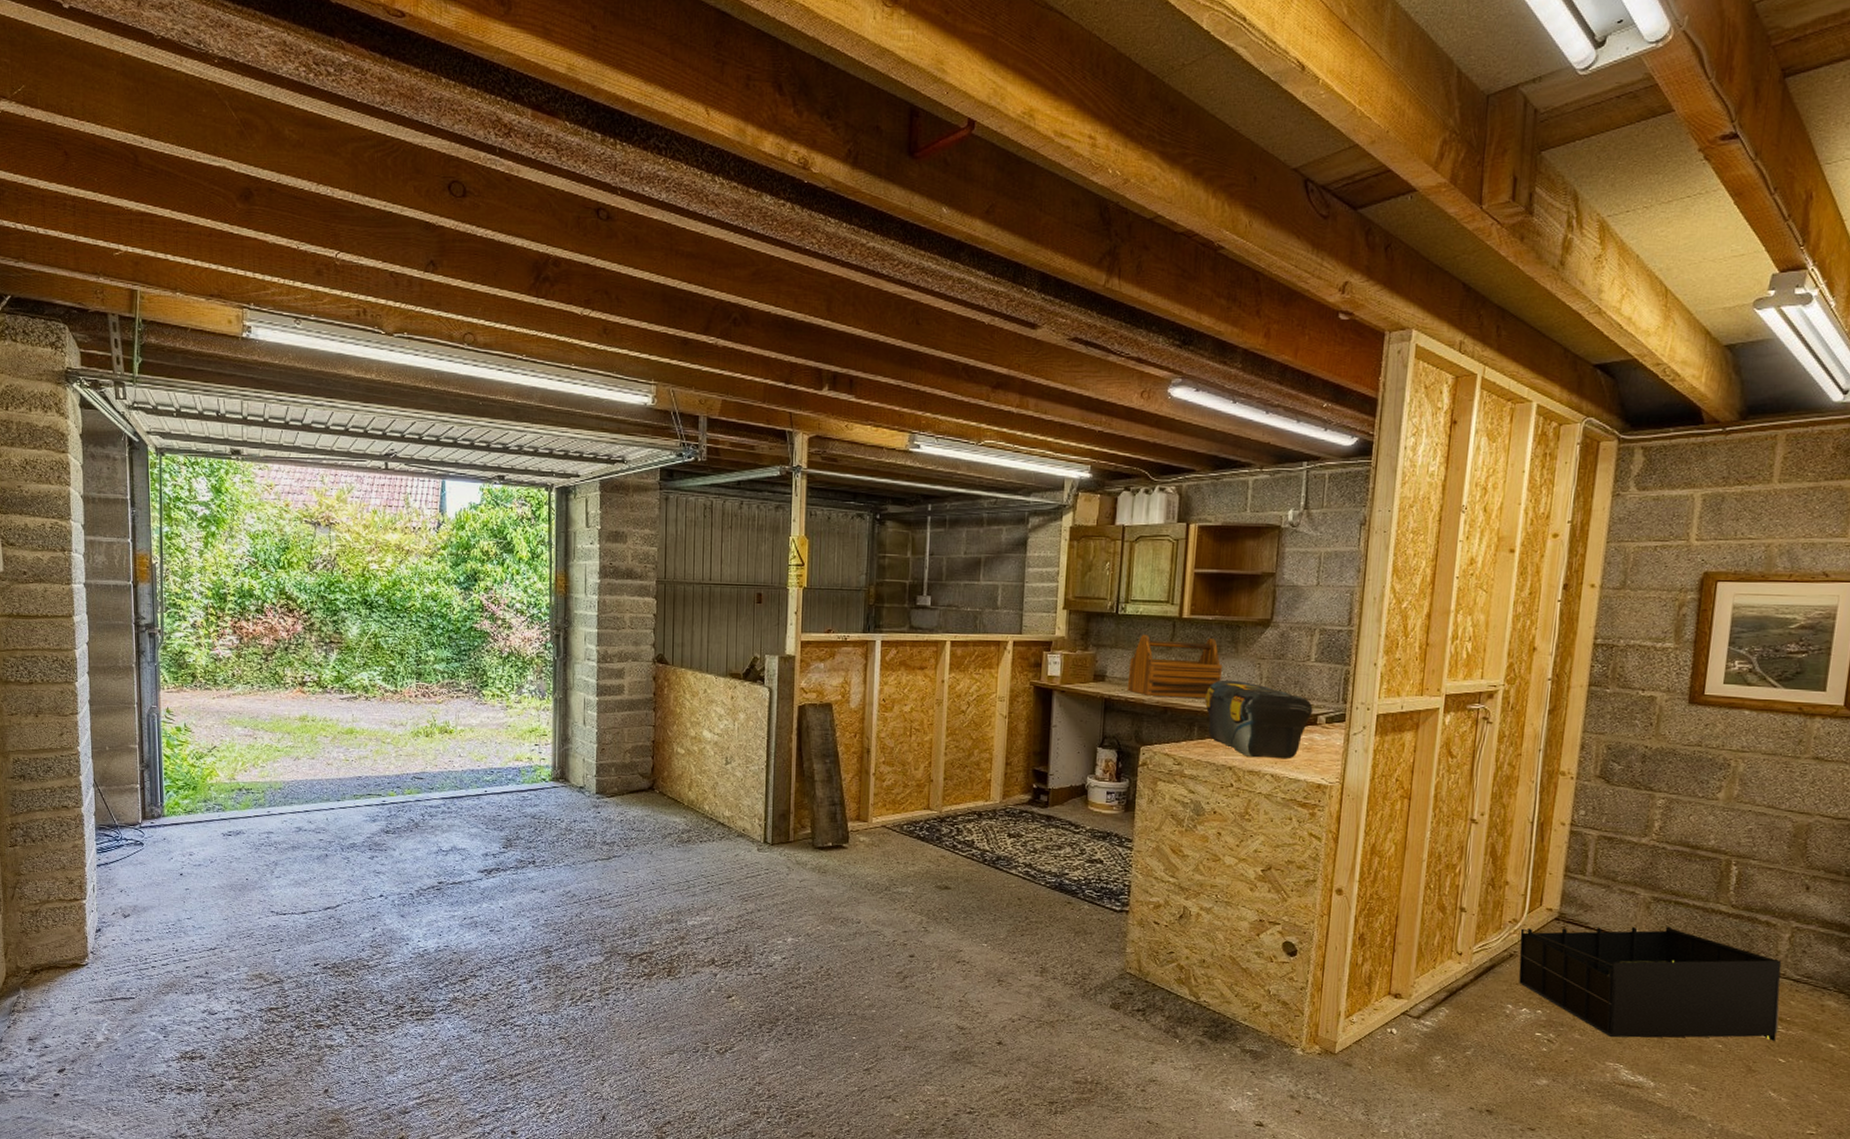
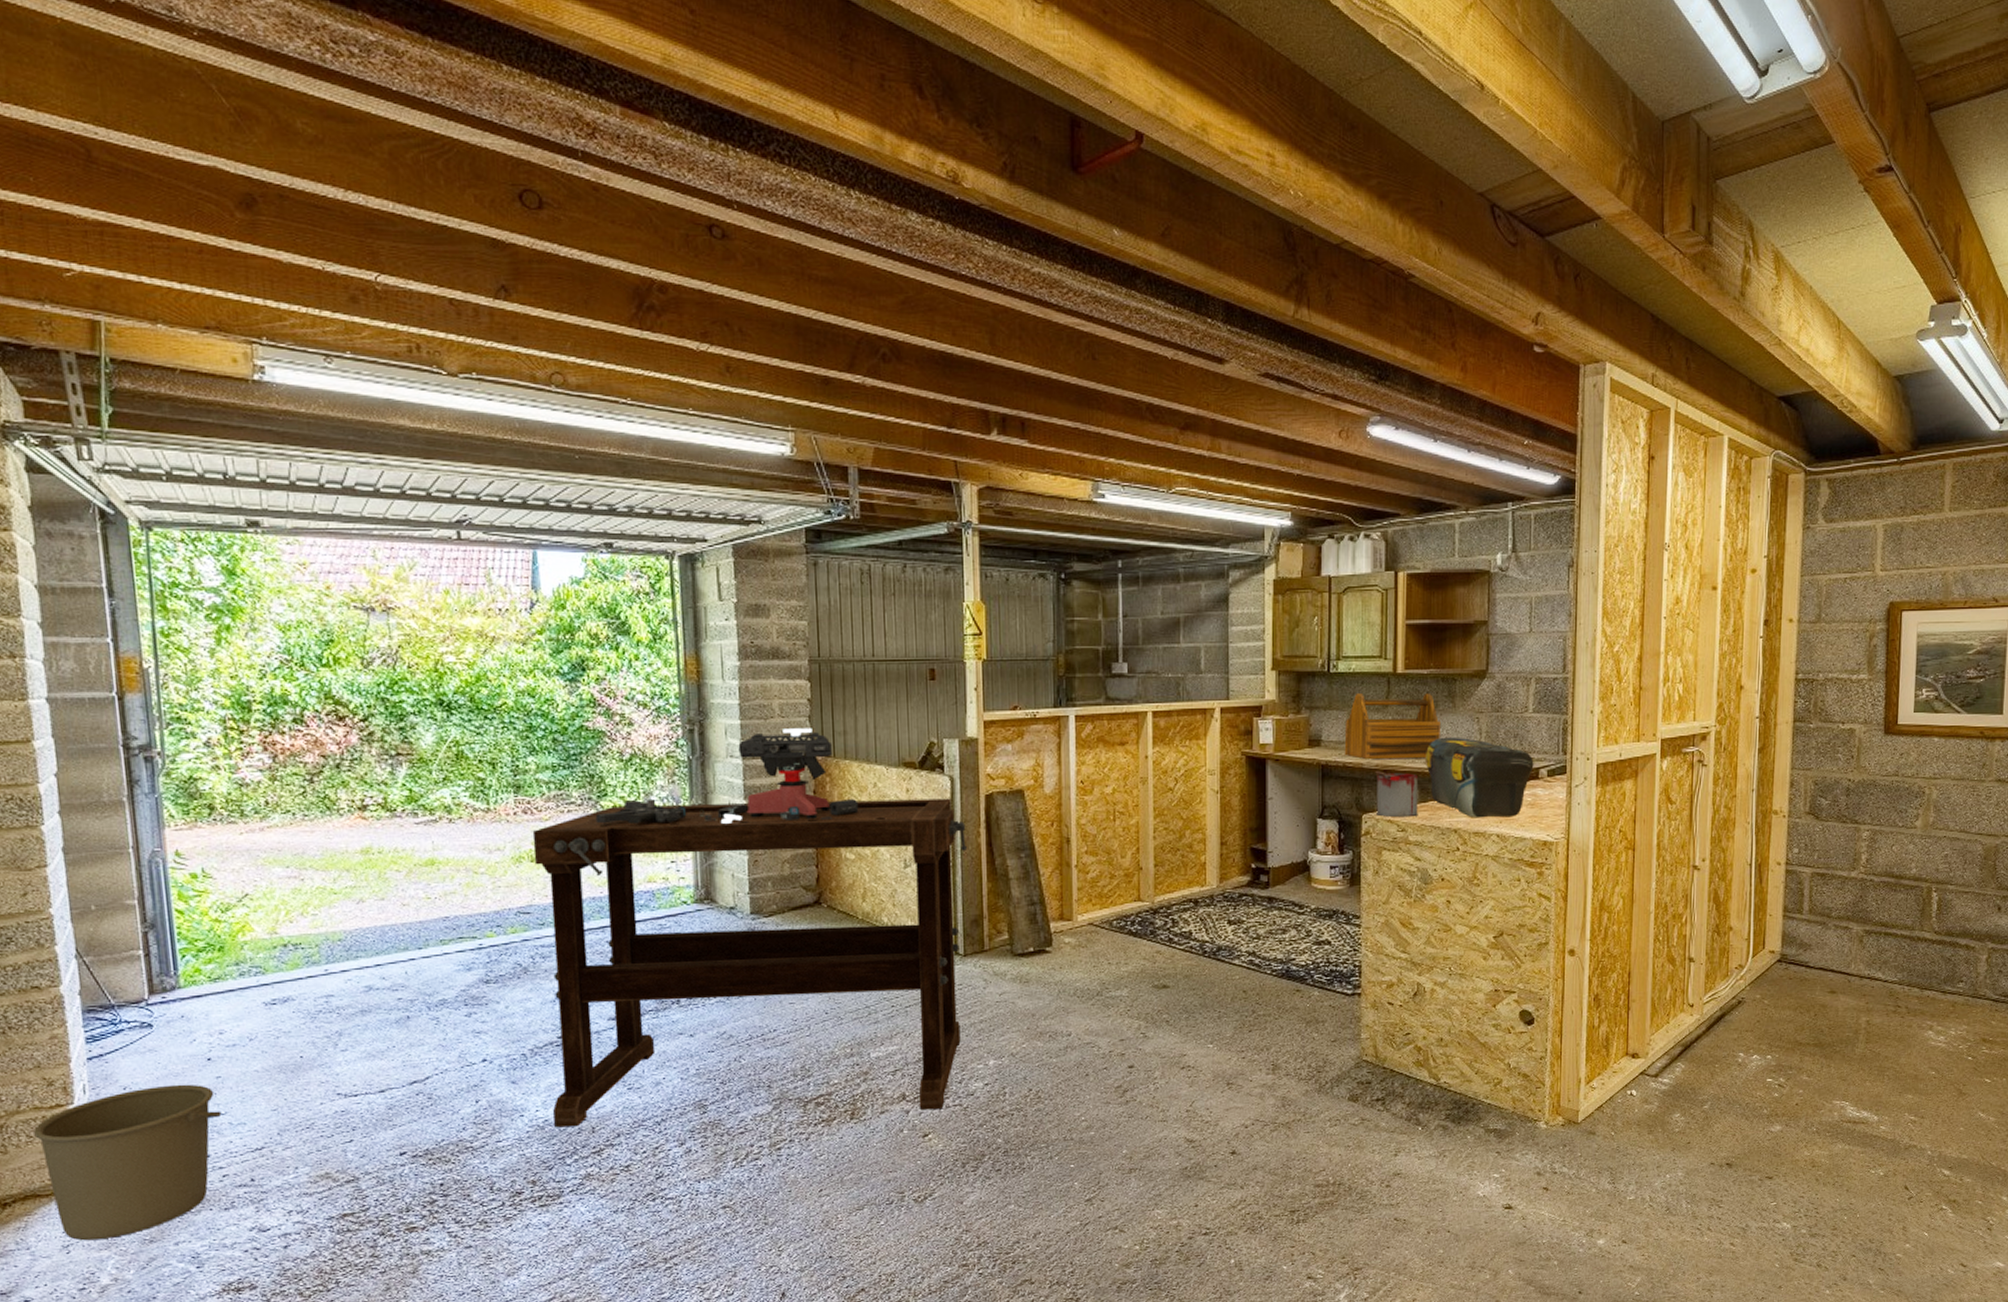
bucket: none [58,891,188,1007] -> present [33,1084,222,1241]
workbench: none [428,635,781,975] -> present [532,726,968,1128]
paint can: none [1154,706,1198,753] -> present [1375,770,1419,818]
storage bin: present [1519,926,1782,1042] -> none [1746,958,1983,1076]

